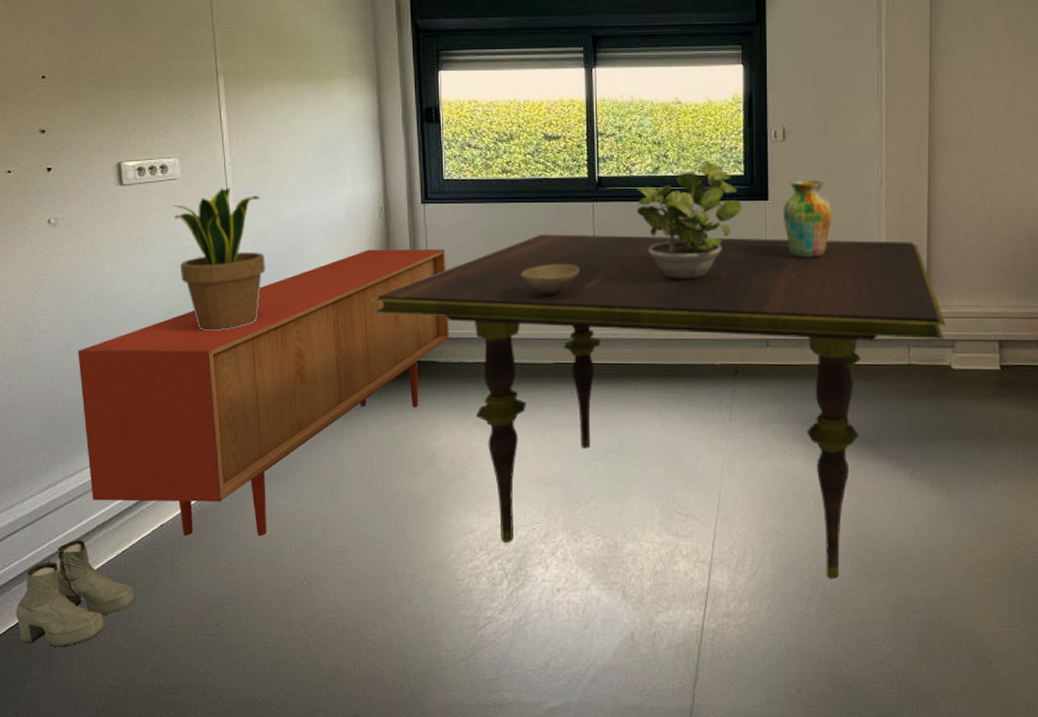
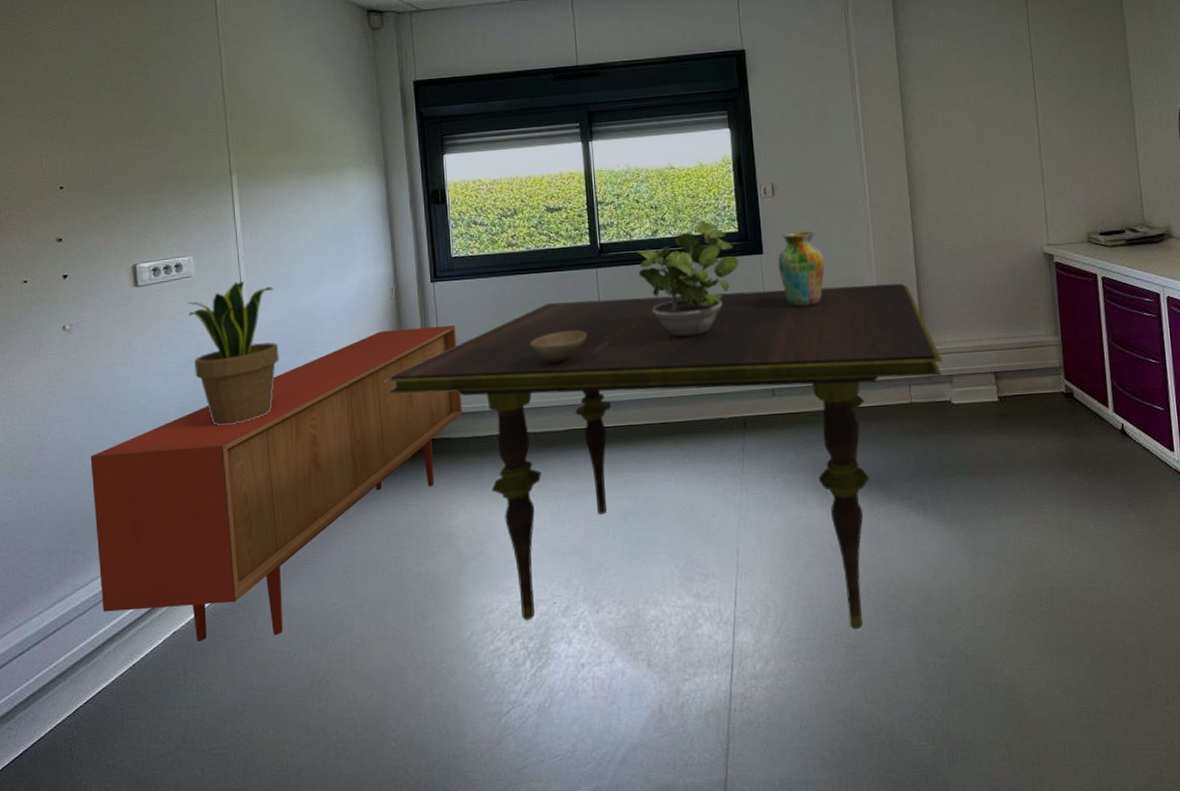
boots: present [16,540,135,647] -> none [20,656,146,776]

